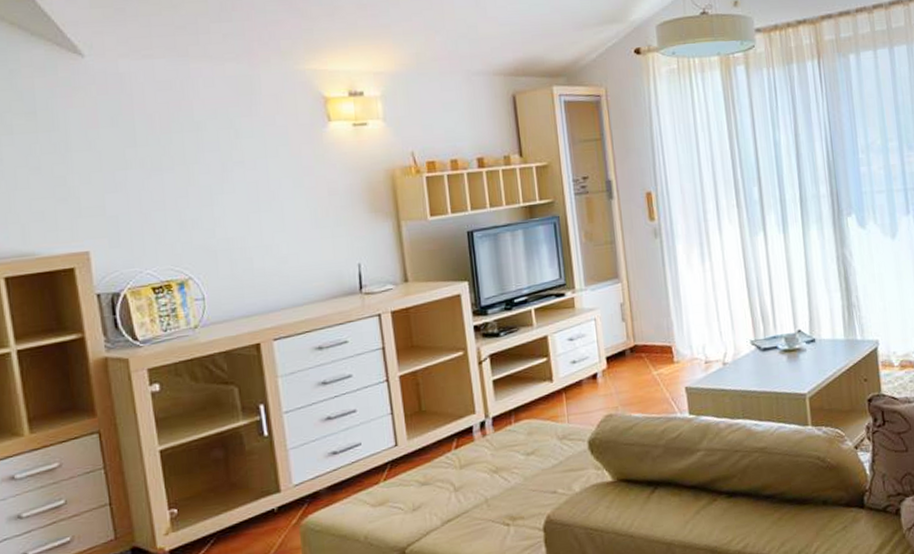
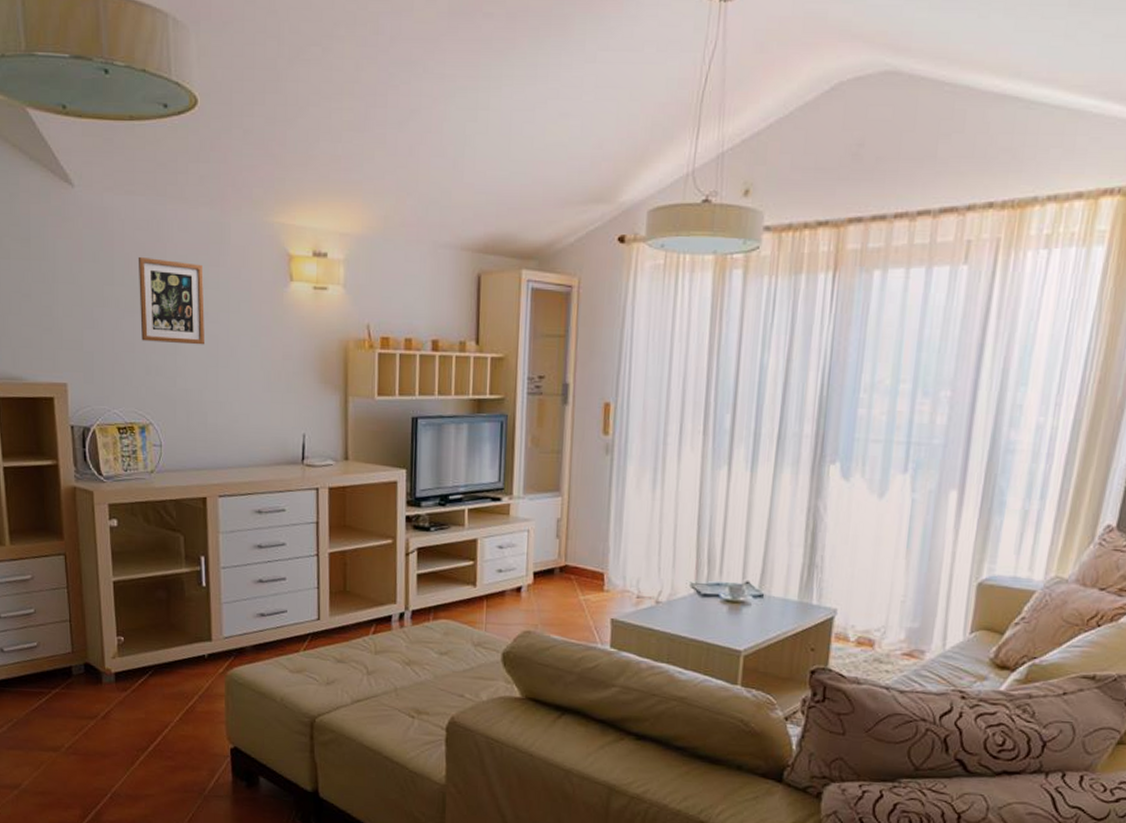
picture frame: none [161,115,244,198] -> present [138,256,206,345]

